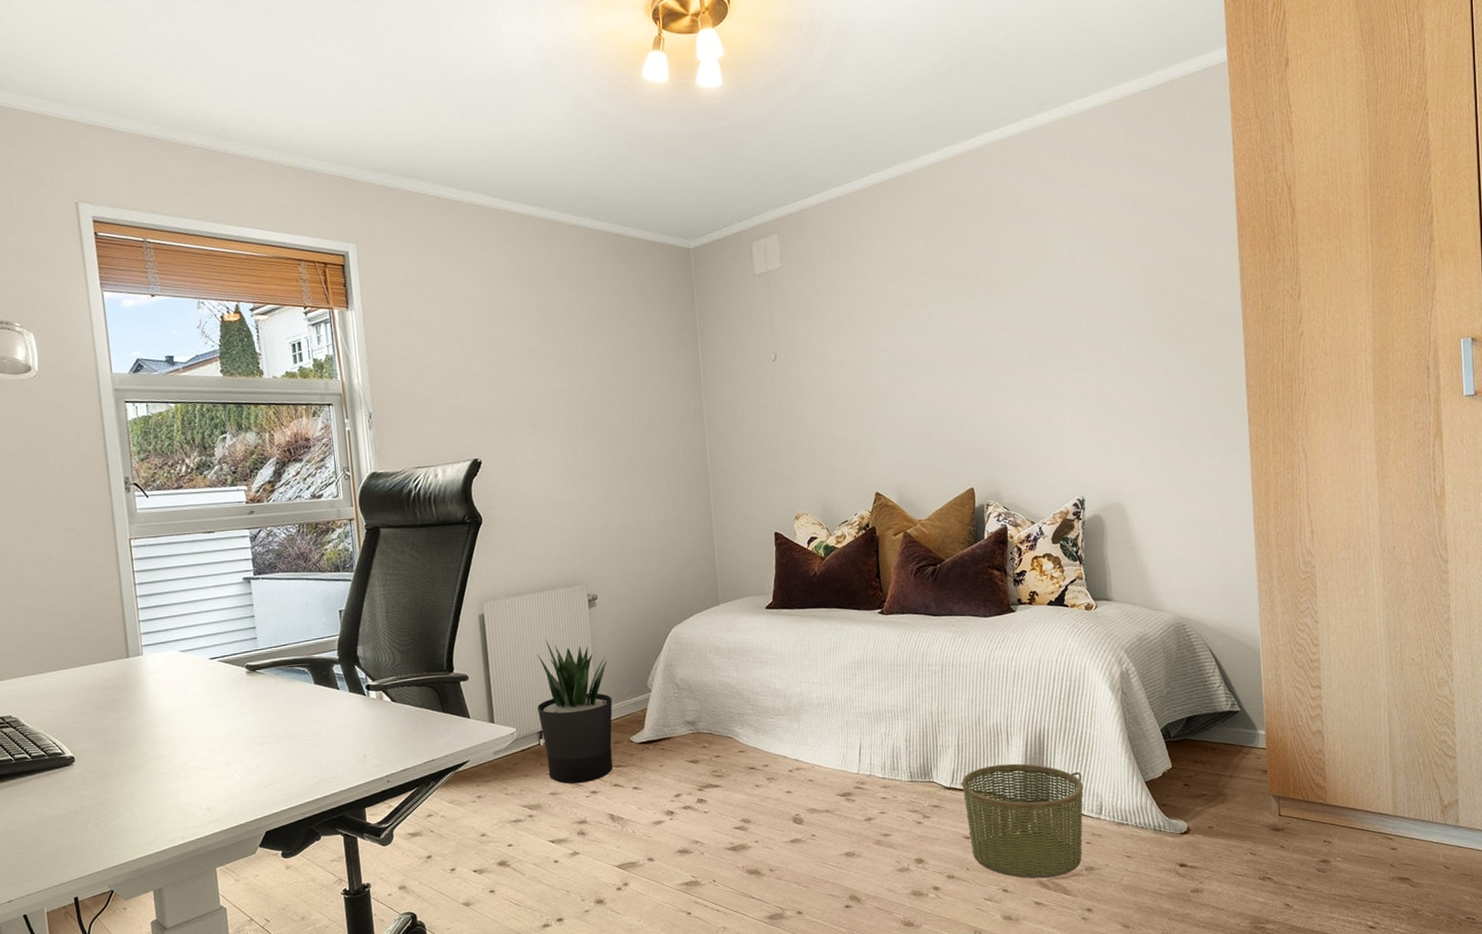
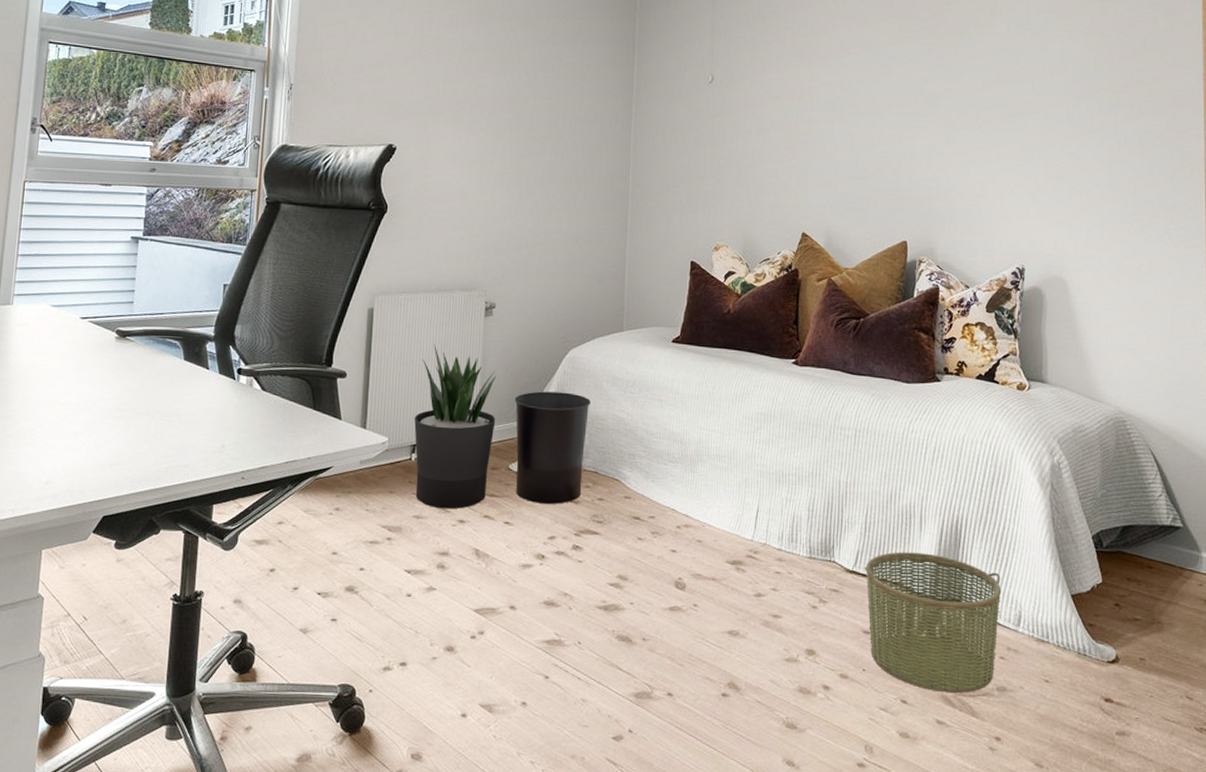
waste bin: none [627,666,700,768] -> present [514,391,591,504]

